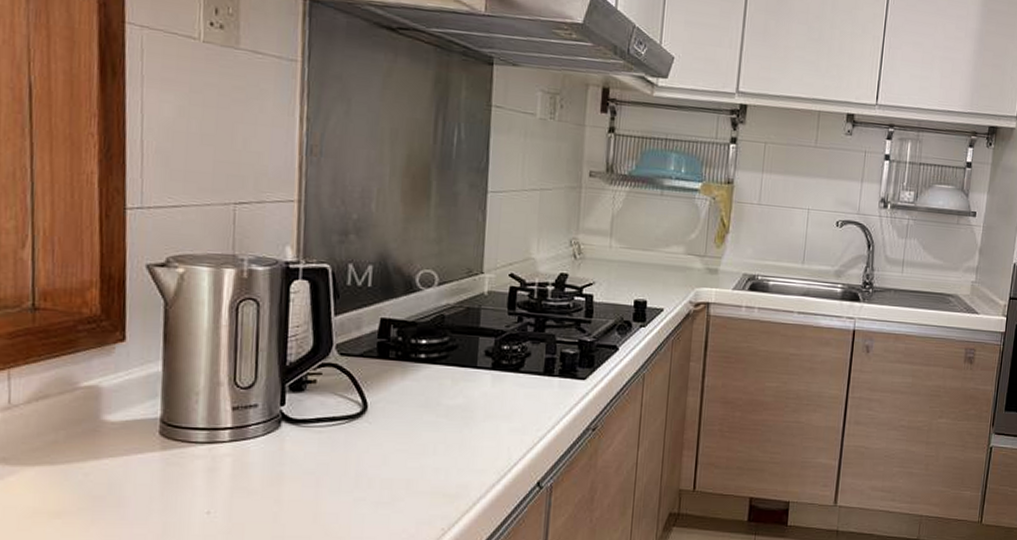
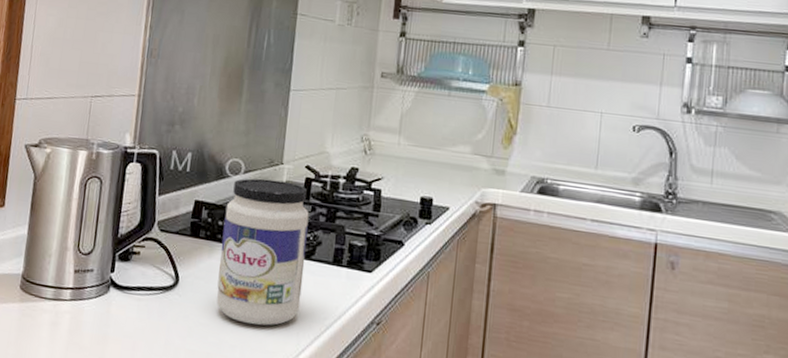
jar: none [414,290,516,445] -> present [217,178,309,326]

